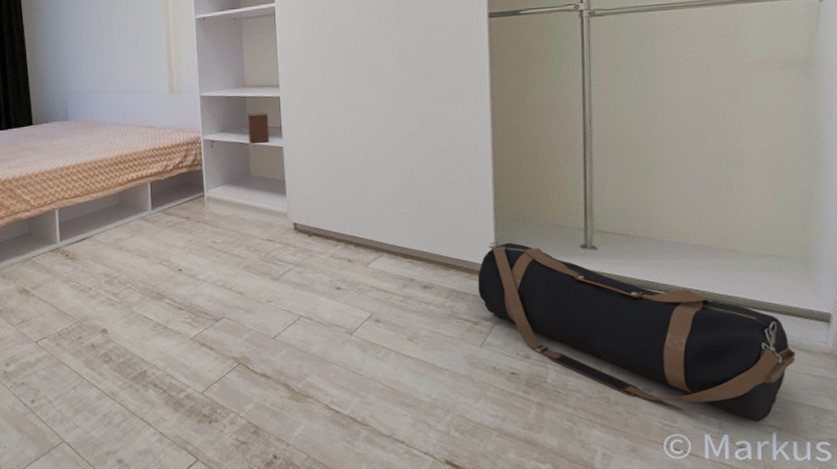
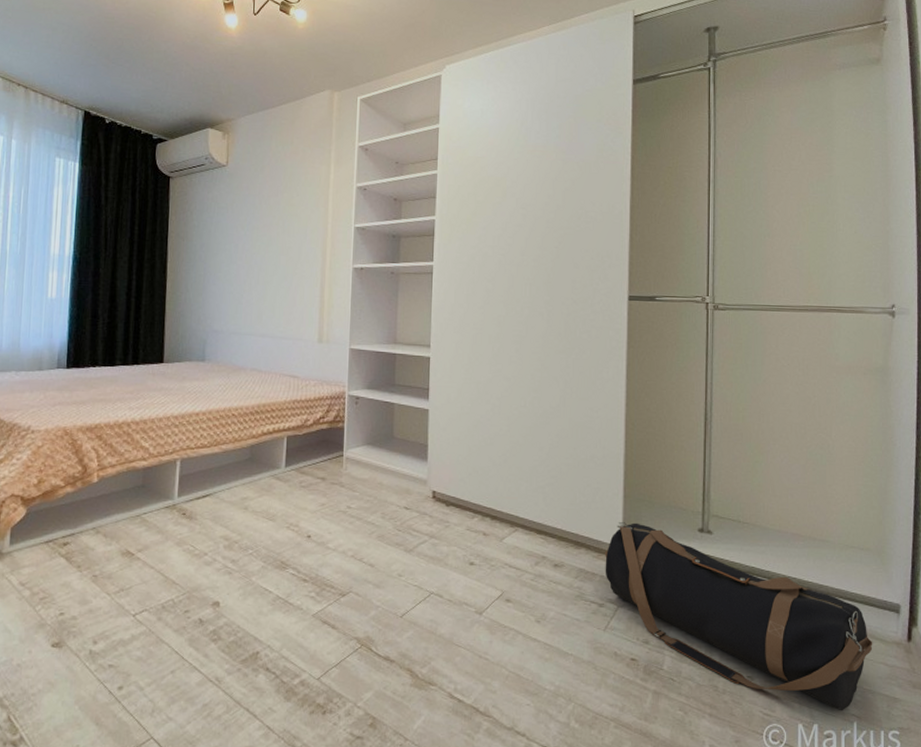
books: present [247,112,270,143] -> none [395,371,417,404]

